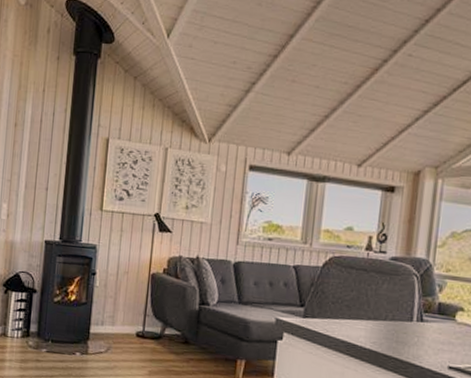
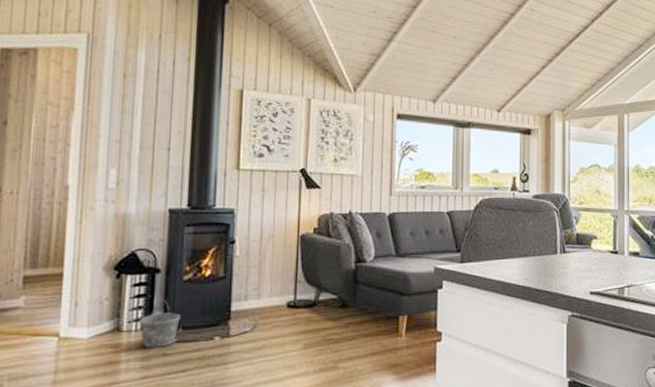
bucket: none [20,314,50,355] -> present [140,298,180,348]

